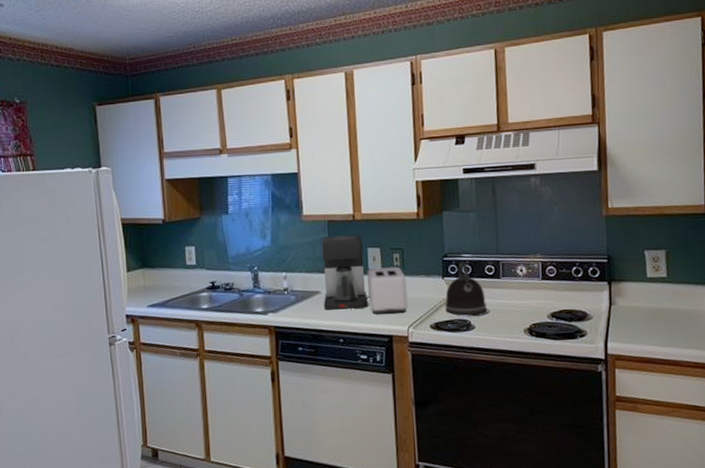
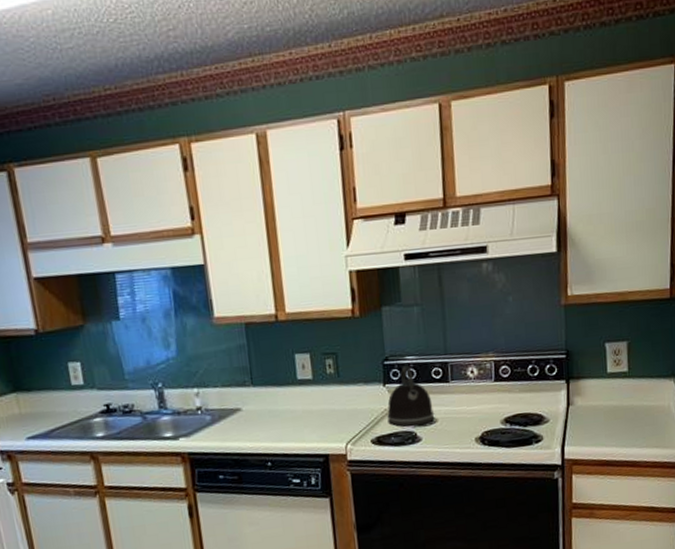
coffee maker: present [321,234,368,310] -> none [239,338,299,430]
toaster: present [367,266,408,314] -> none [295,374,345,432]

